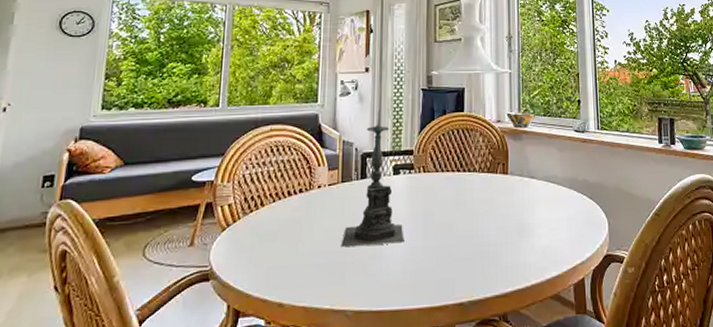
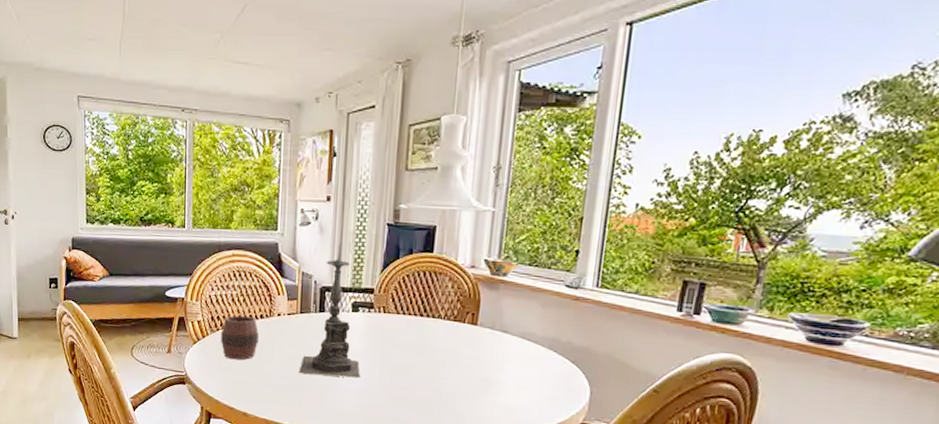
cup: none [253,192,297,243] -> present [220,315,259,360]

